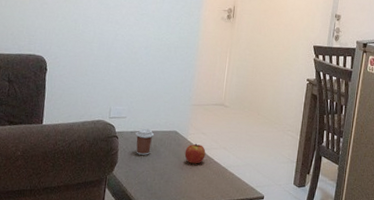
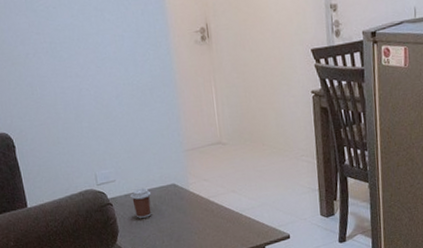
apple: present [184,143,206,164] -> none [189,192,214,216]

